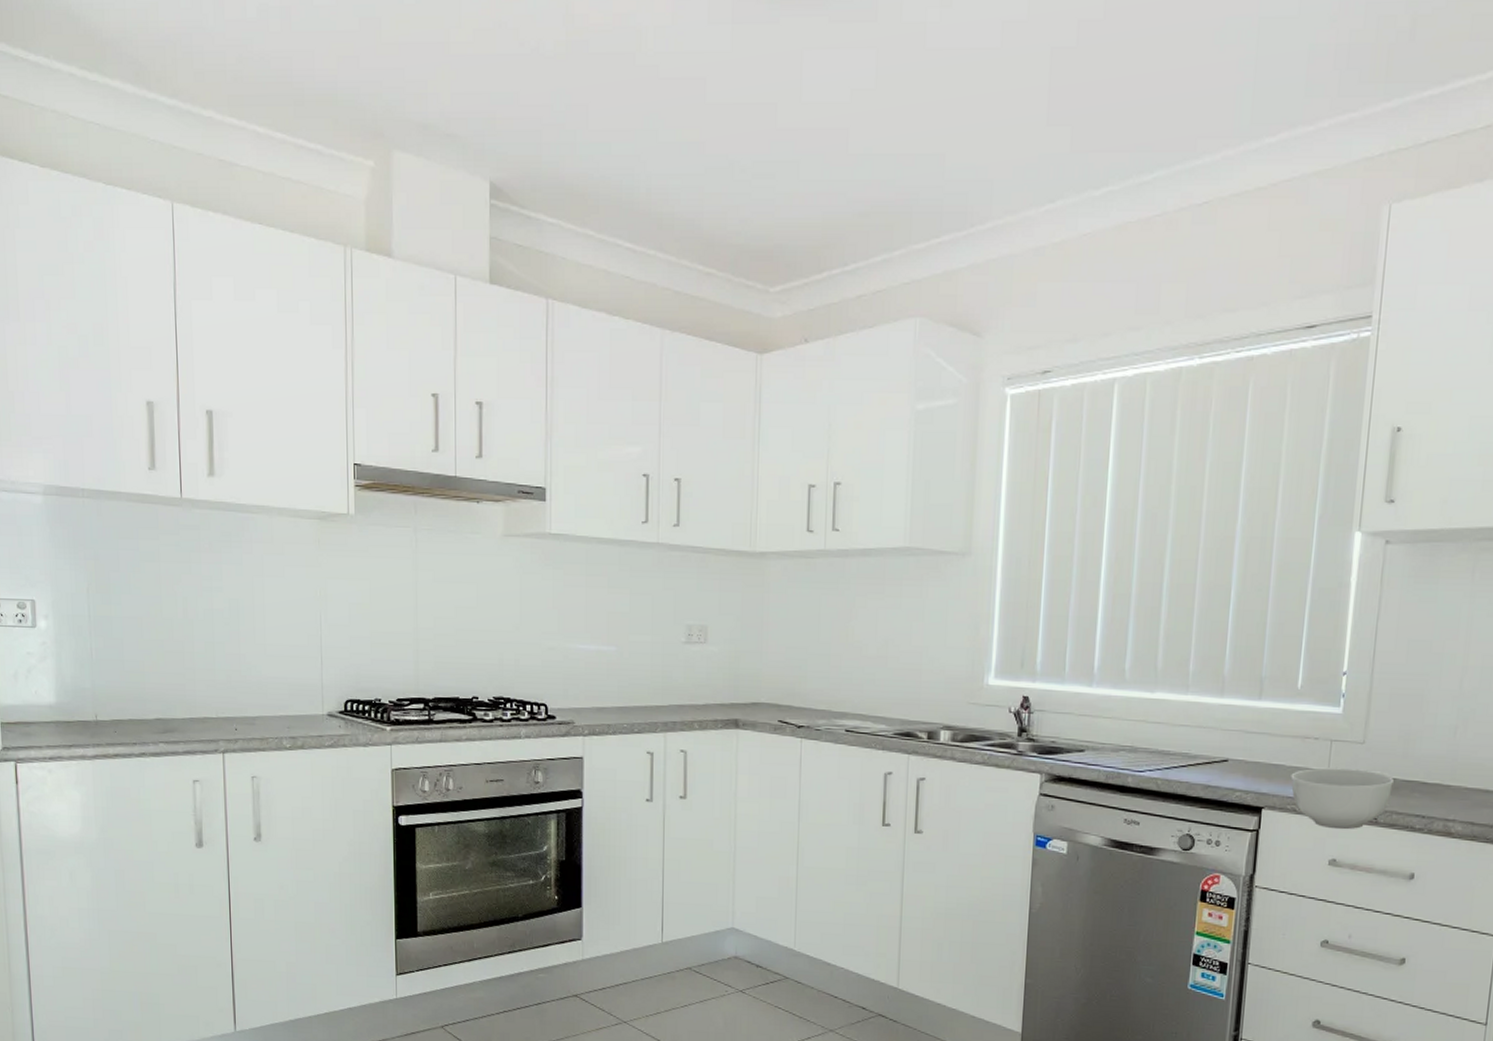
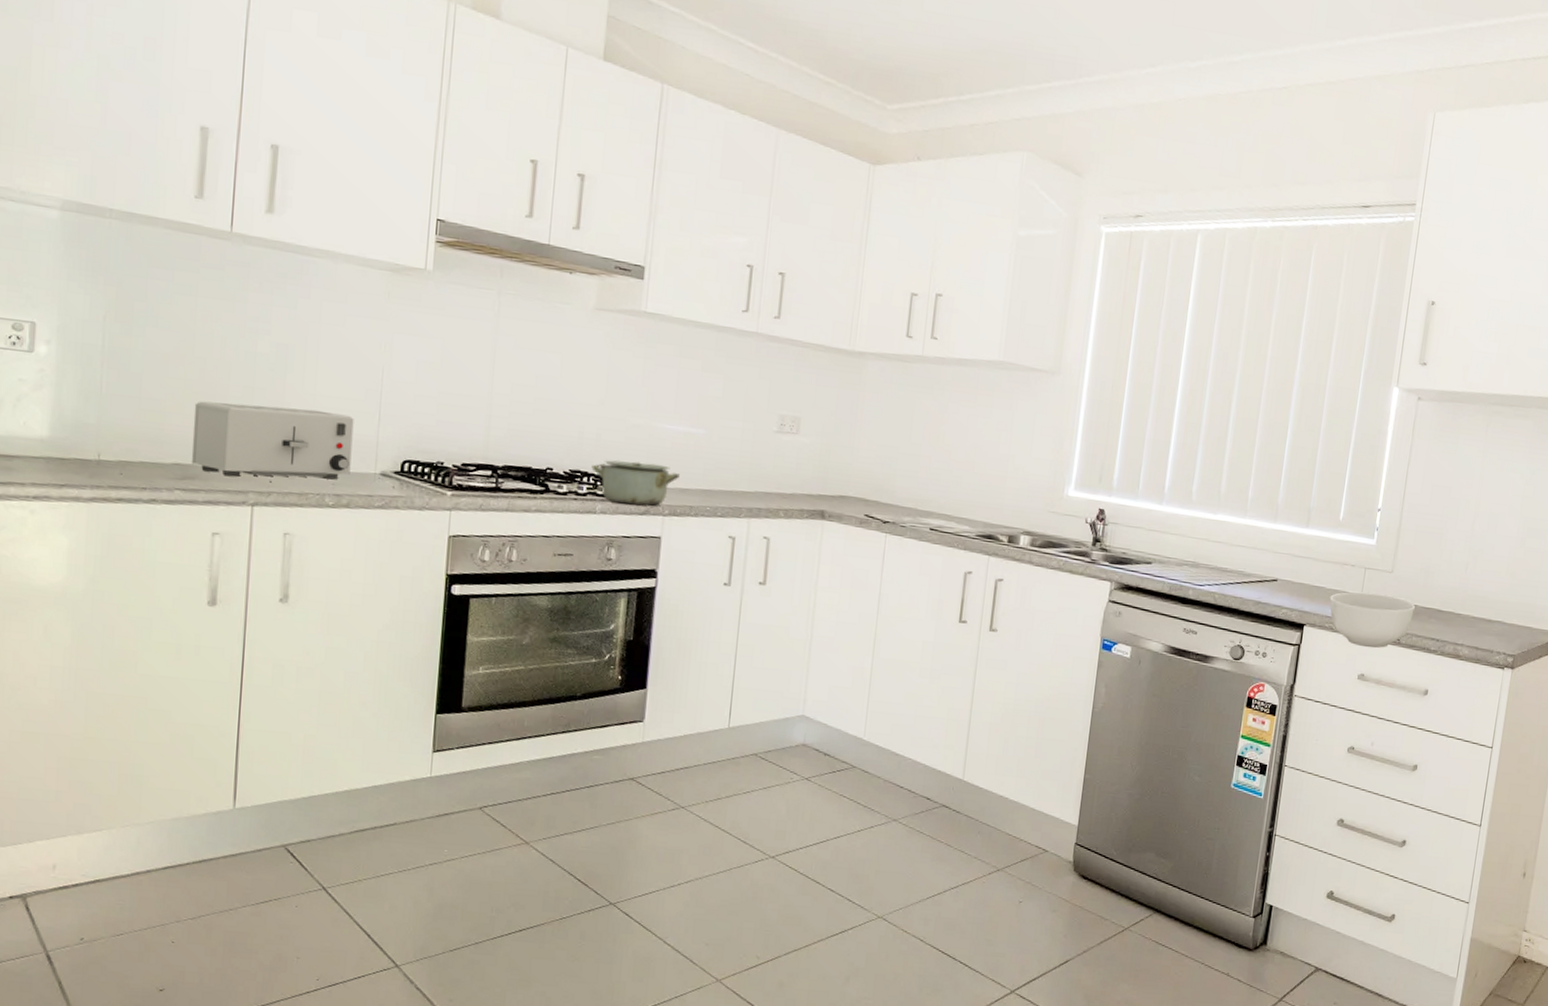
toaster: none [167,658,302,728] -> present [192,401,354,480]
cooking pot: none [513,683,596,727] -> present [591,460,680,506]

